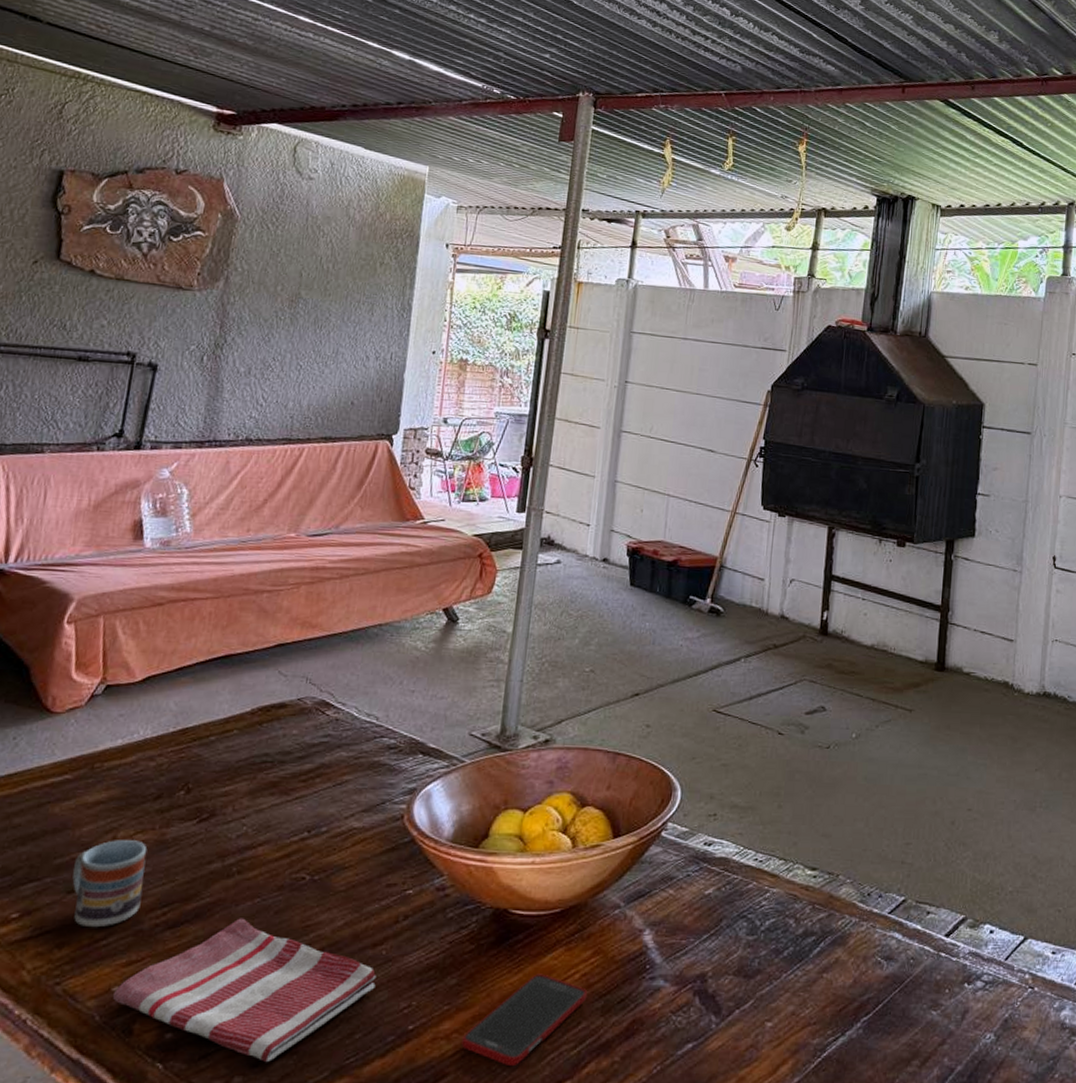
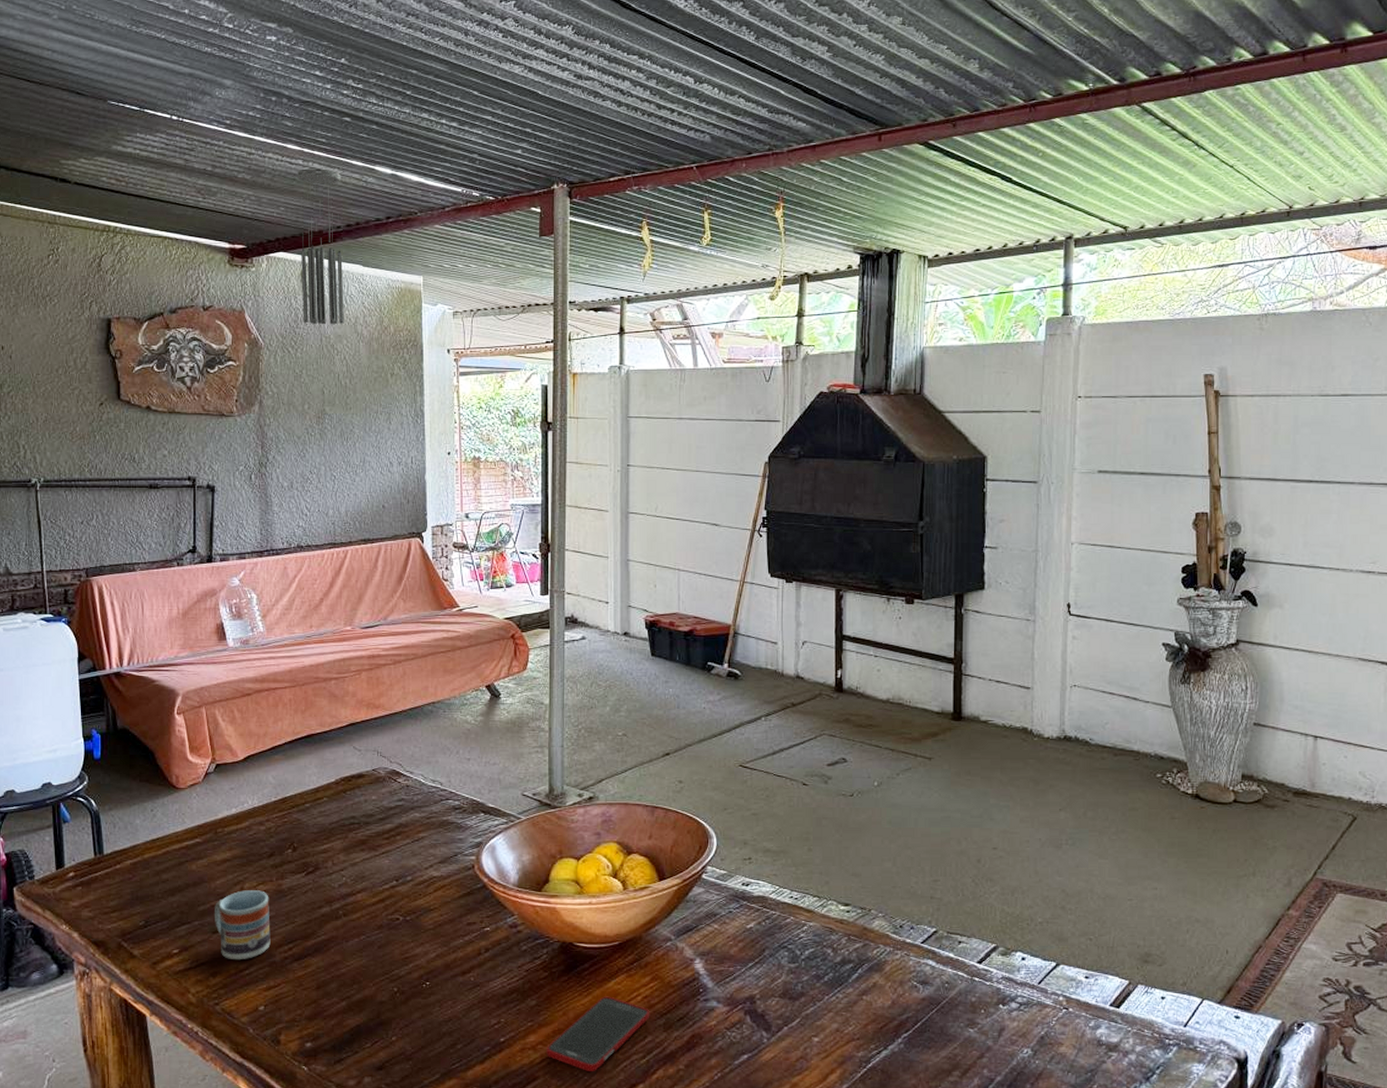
dish towel: present [113,918,377,1062] -> none [261,952,469,1066]
wind chime: none [289,42,353,206] -> present [297,168,344,325]

